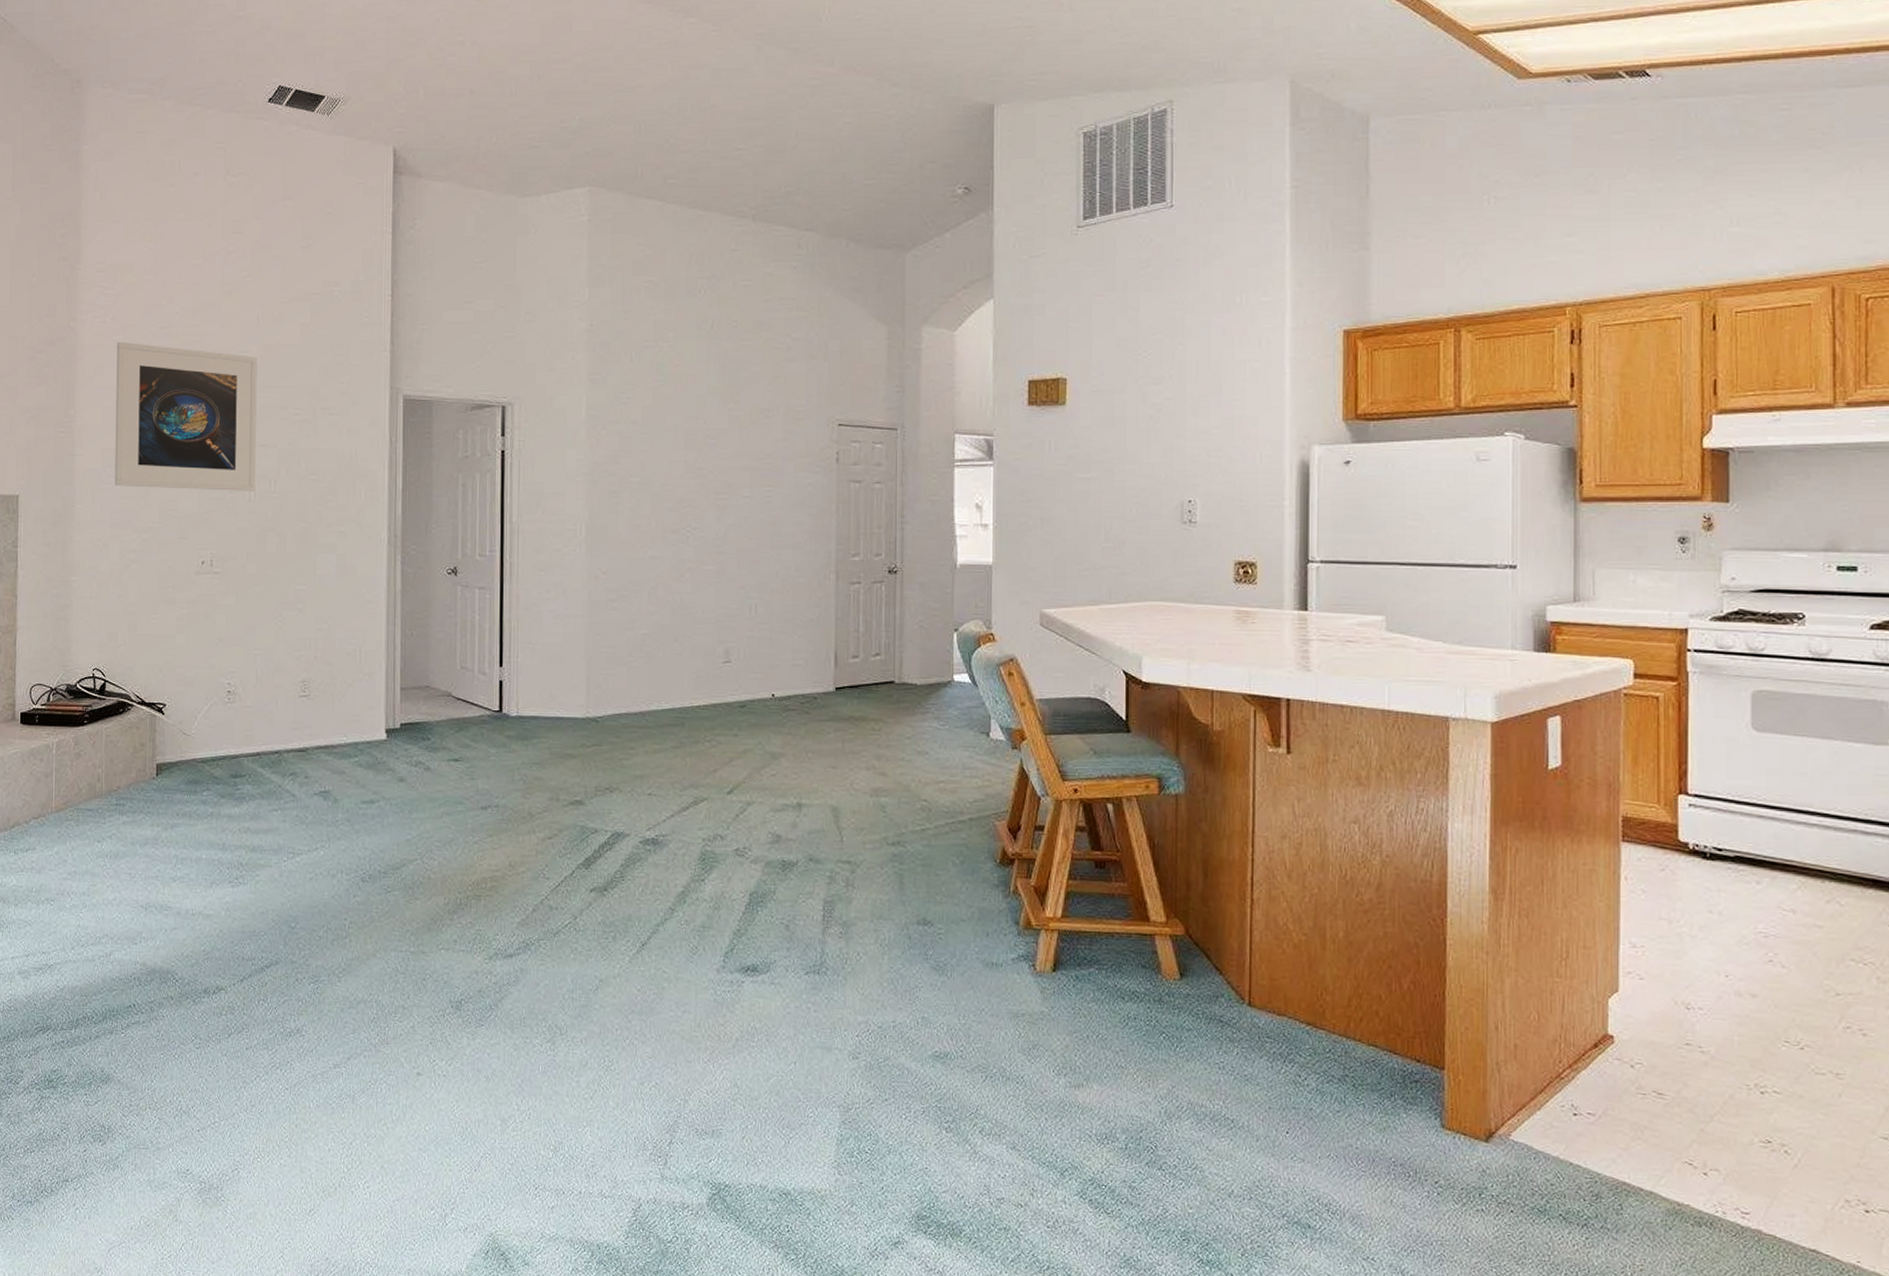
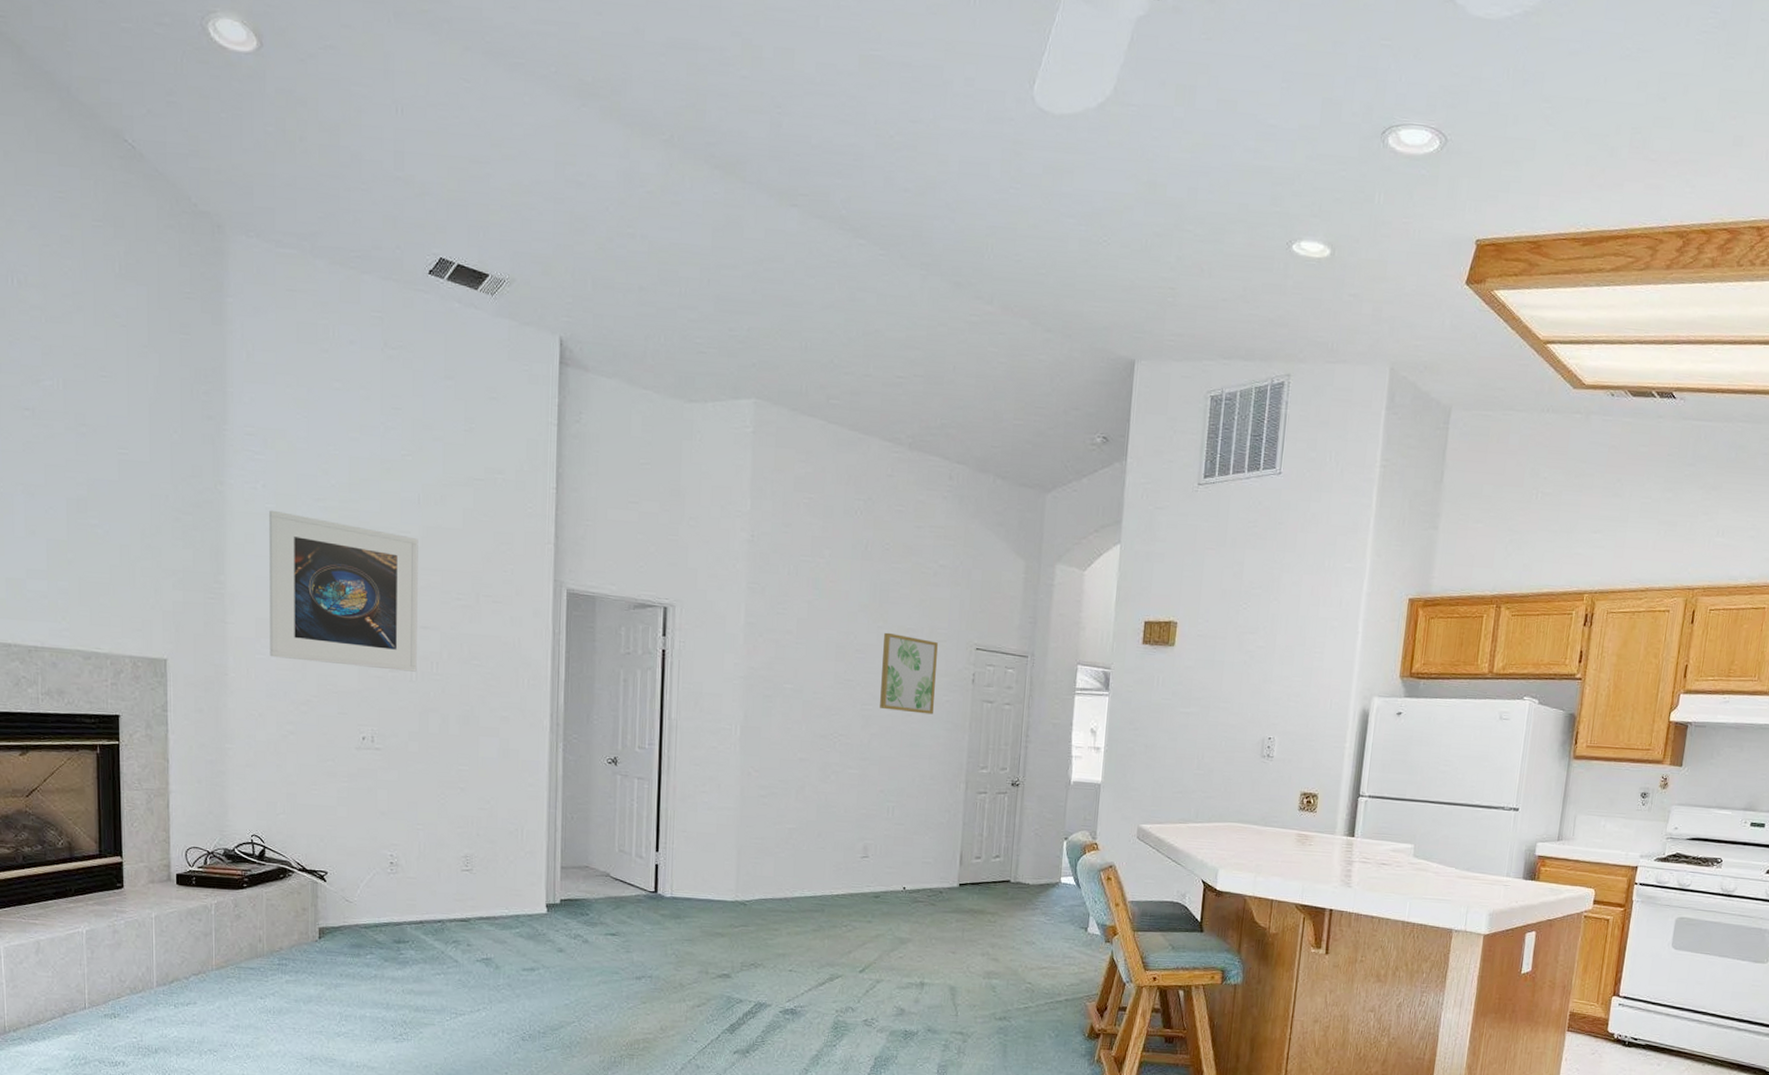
wall art: none [735,414,796,500] -> present [880,632,938,715]

